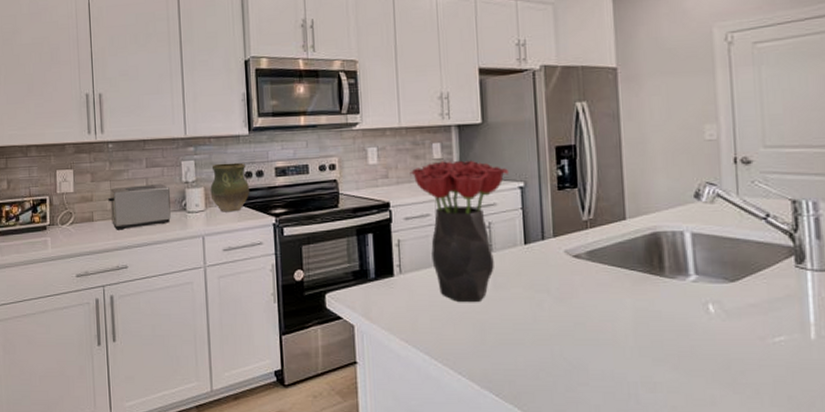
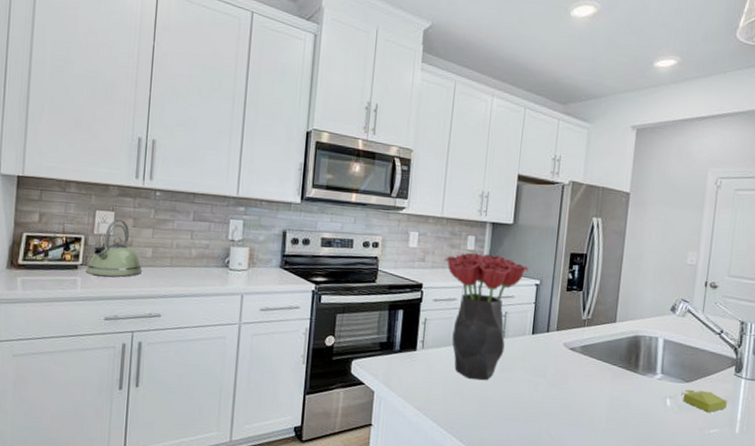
kettle: none [54,176,106,235] -> present [85,219,143,277]
toaster: present [108,183,171,230] -> none [149,236,214,279]
ceramic jug: present [210,162,249,212] -> none [255,226,294,275]
sponge: none [712,290,793,316] -> present [670,389,728,412]

